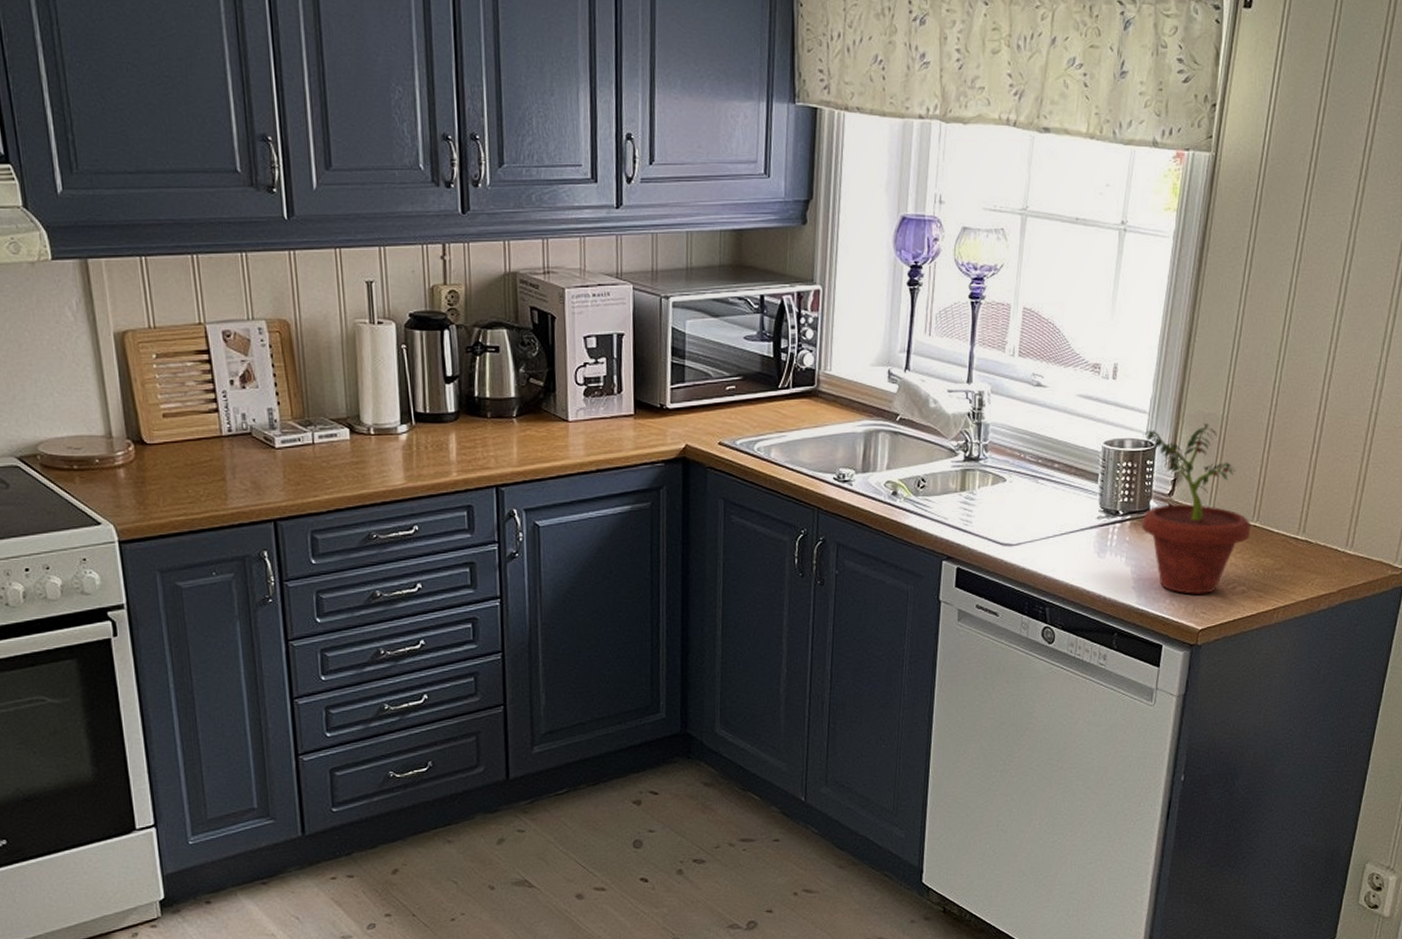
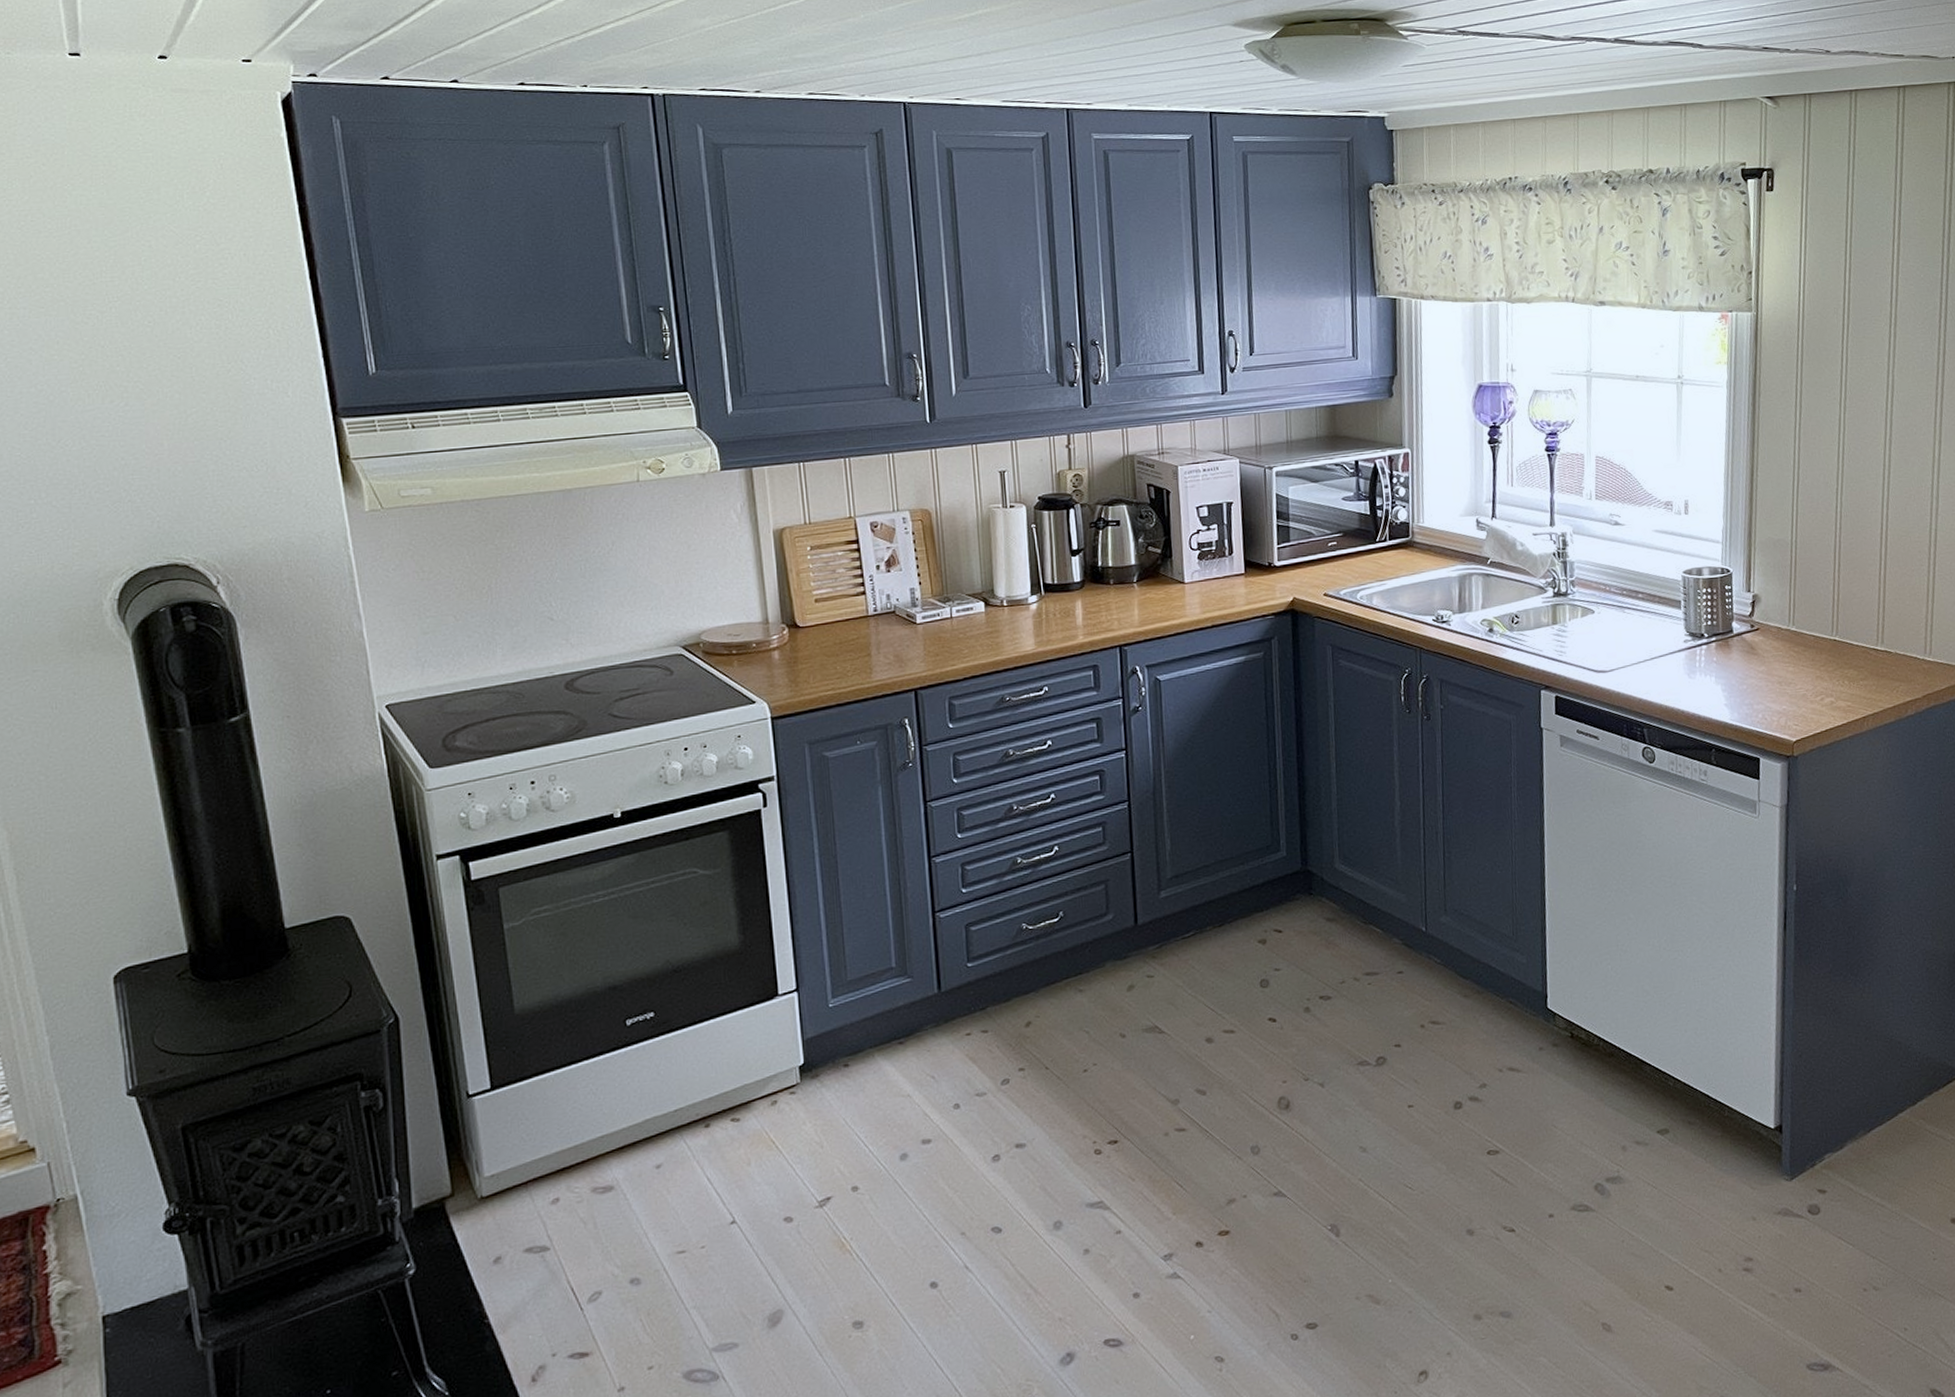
potted plant: present [1142,423,1251,594] -> none [1718,548,1832,708]

